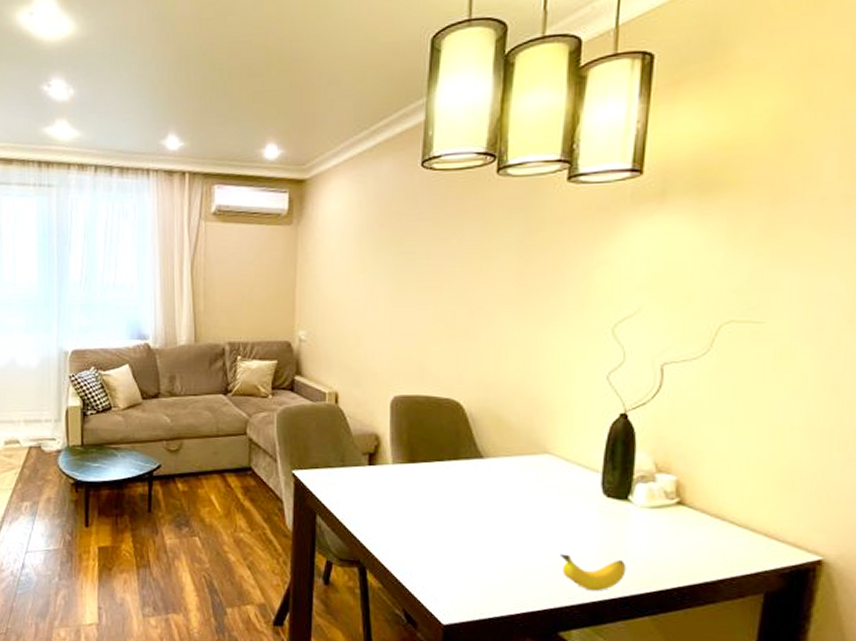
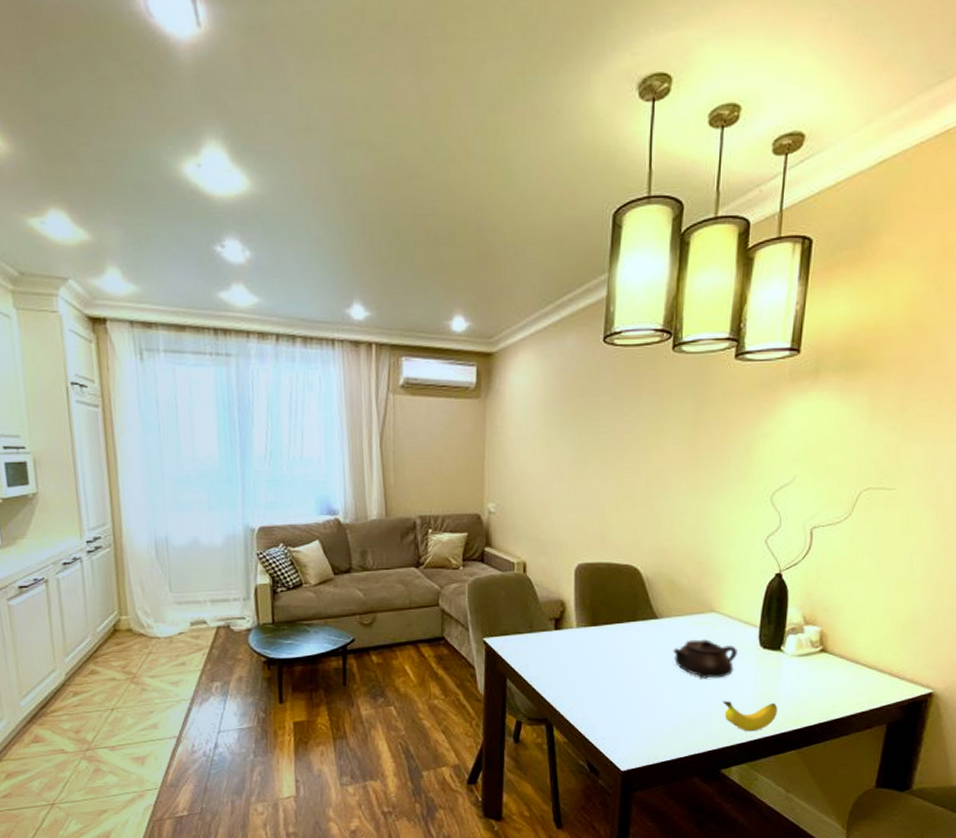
teapot: none [501,483,576,528] -> present [673,639,737,679]

